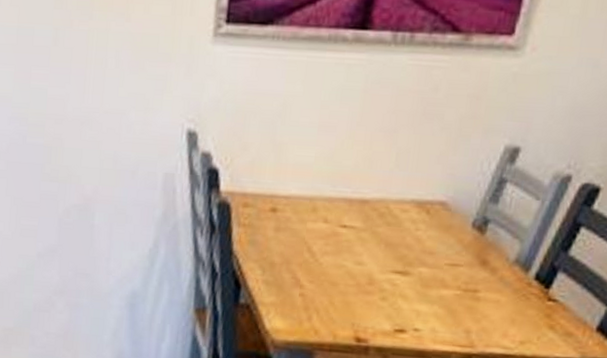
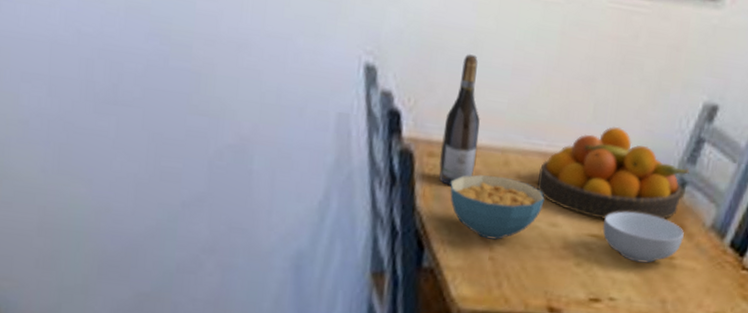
wine bottle: none [253,115,290,232] -> present [438,53,480,186]
cereal bowl: none [263,221,351,278] -> present [450,174,545,240]
fruit bowl: none [343,172,492,257] -> present [536,126,690,219]
cereal bowl: none [406,249,488,297] -> present [602,211,684,263]

